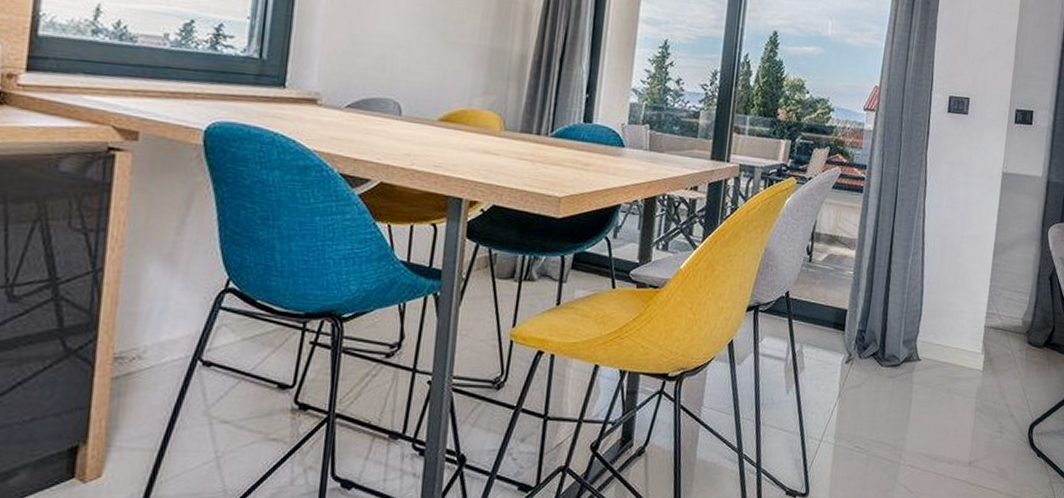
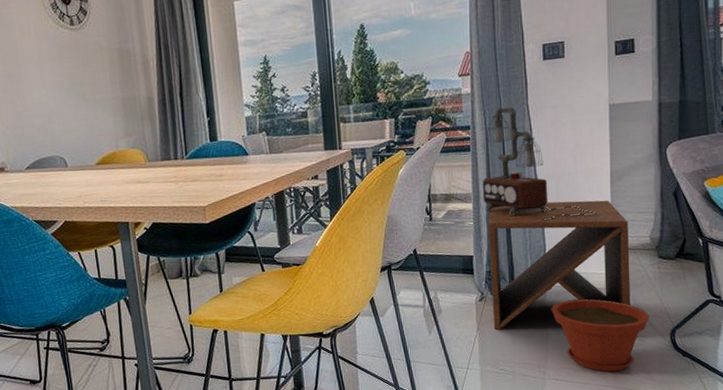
side table: none [855,259,1004,400] -> present [487,200,631,330]
table lamp: none [867,152,976,285] -> present [482,107,596,221]
plant pot: none [917,376,1012,465] -> present [551,299,650,373]

